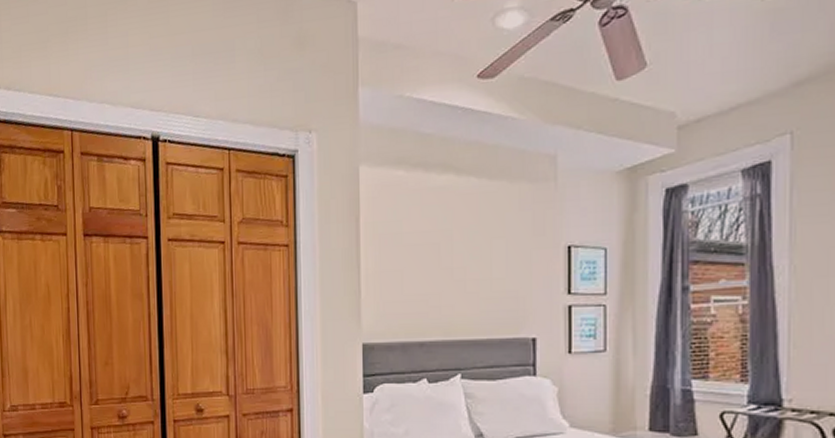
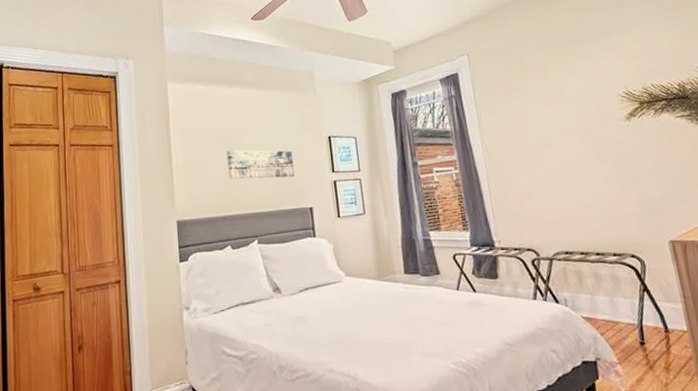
wall art: none [430,258,517,298] -> present [226,149,295,179]

